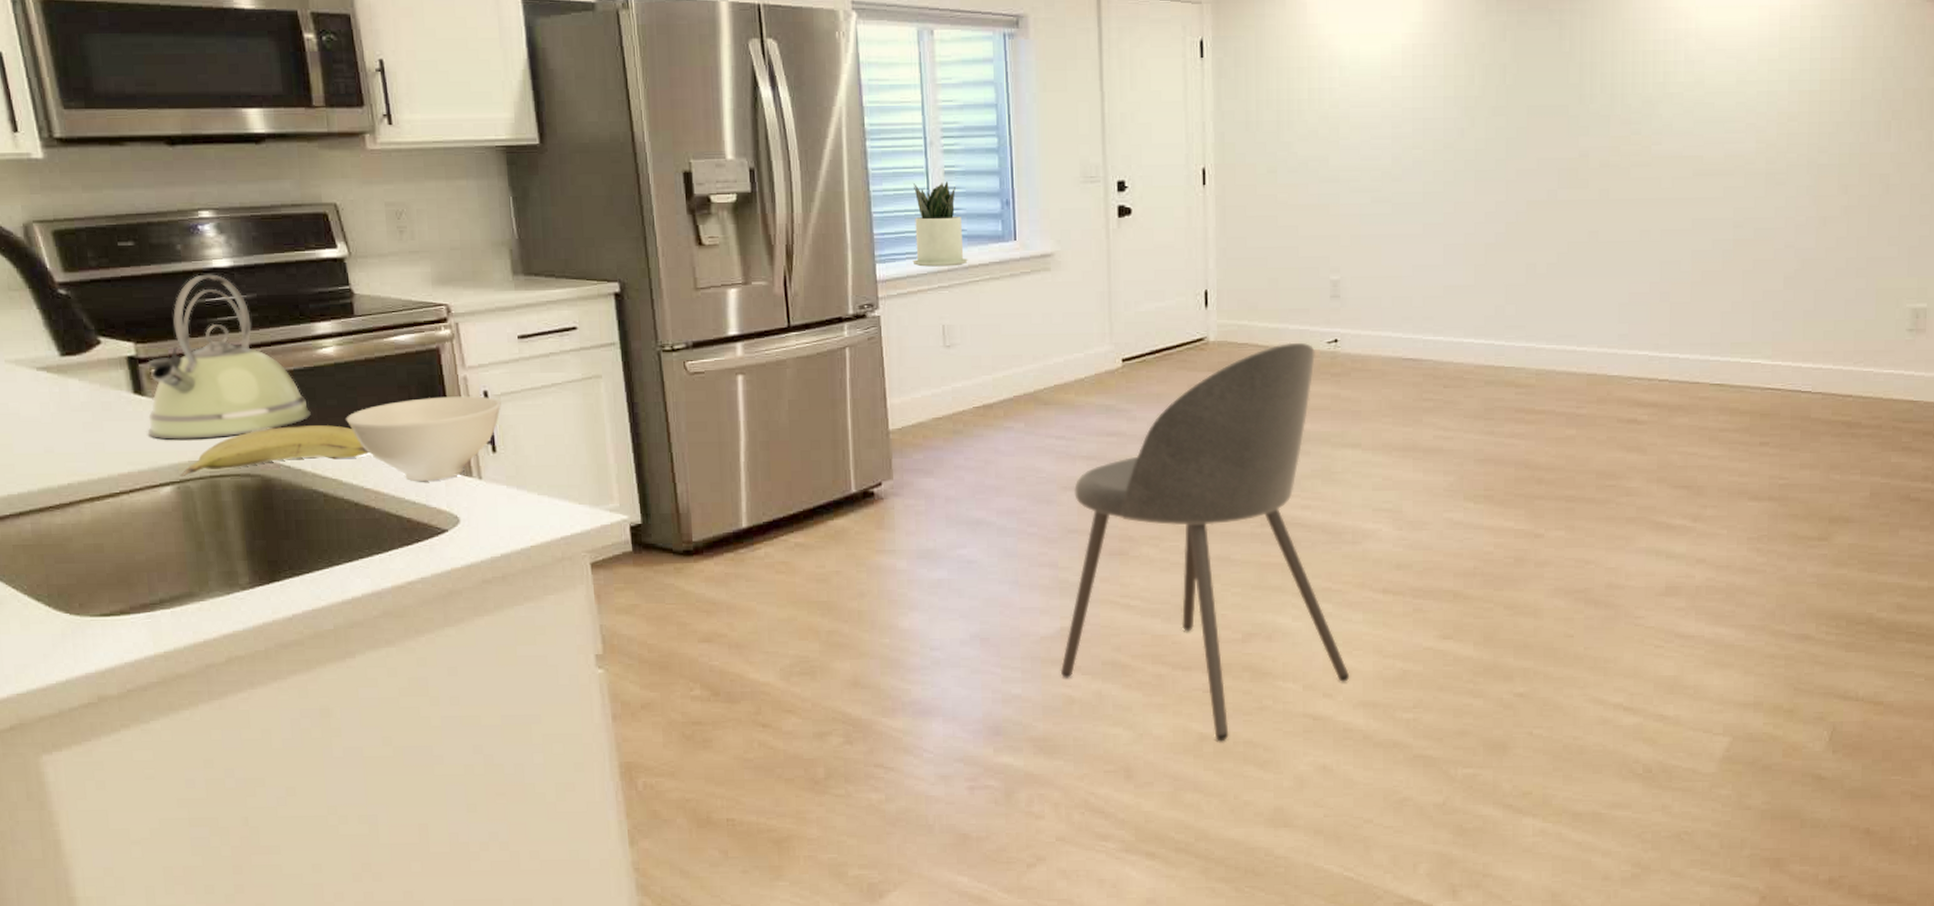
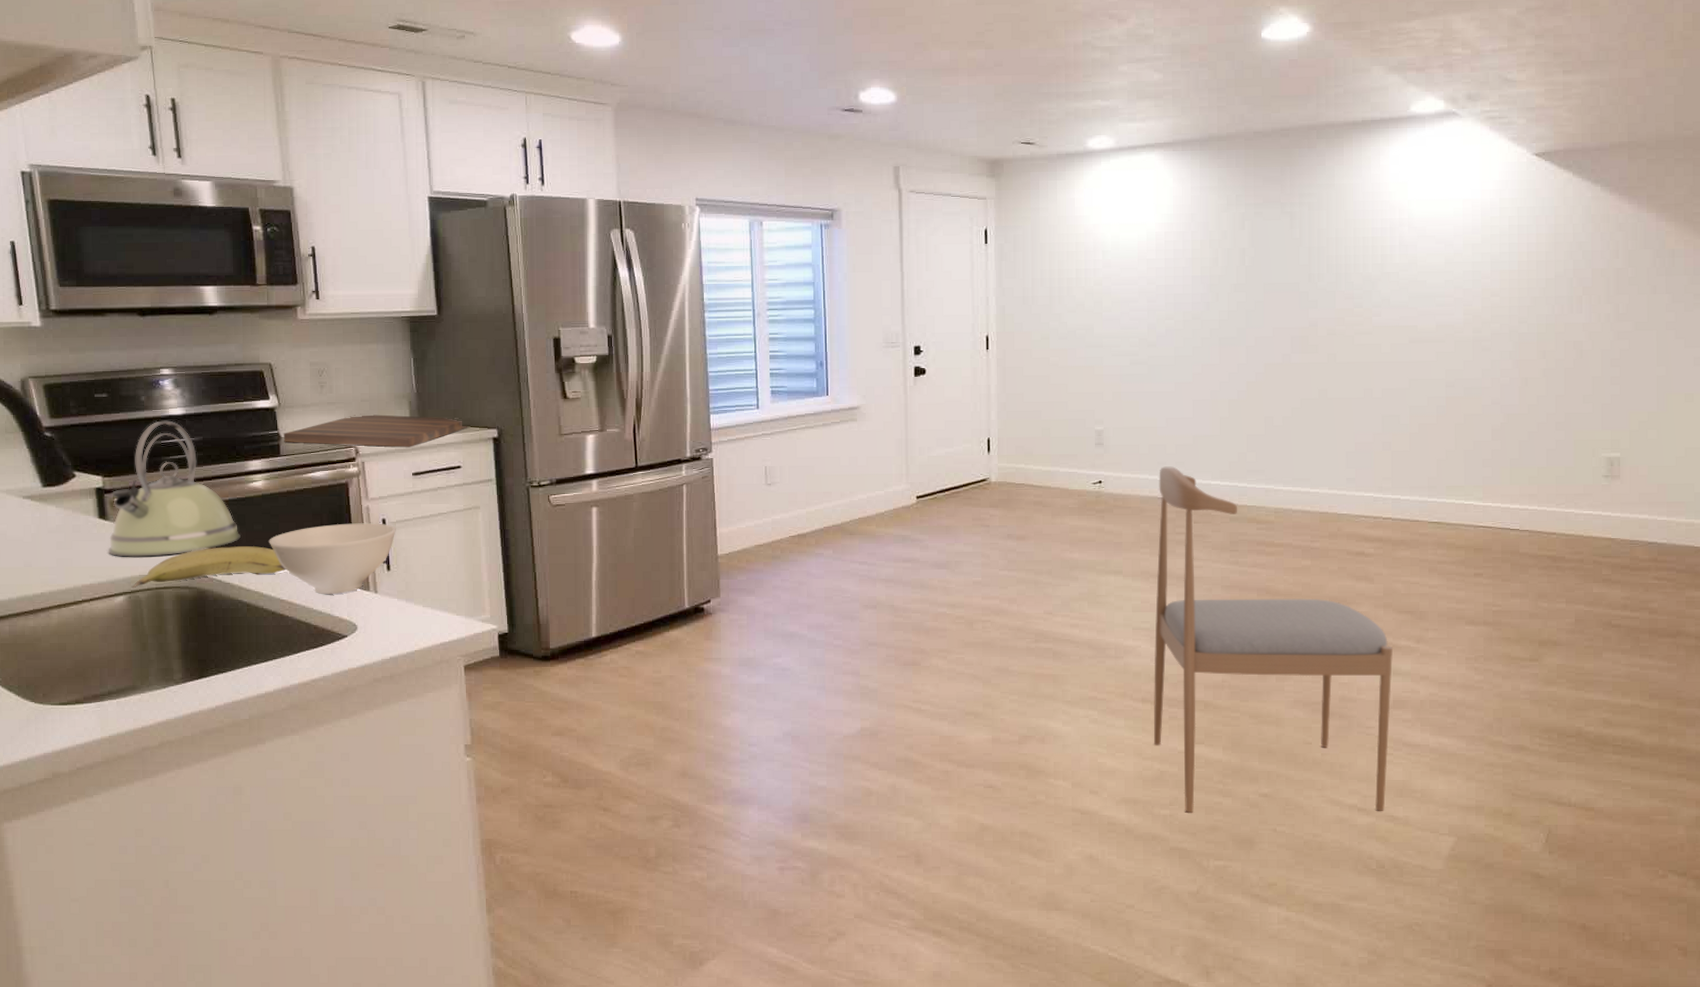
cutting board: none [357,264,584,305] -> present [284,414,468,448]
planter: present [912,181,968,267] -> none [741,346,787,417]
dining chair: present [1060,342,1350,740] -> none [860,483,1113,831]
dining chair: none [1395,322,1666,716] -> present [1153,466,1393,813]

